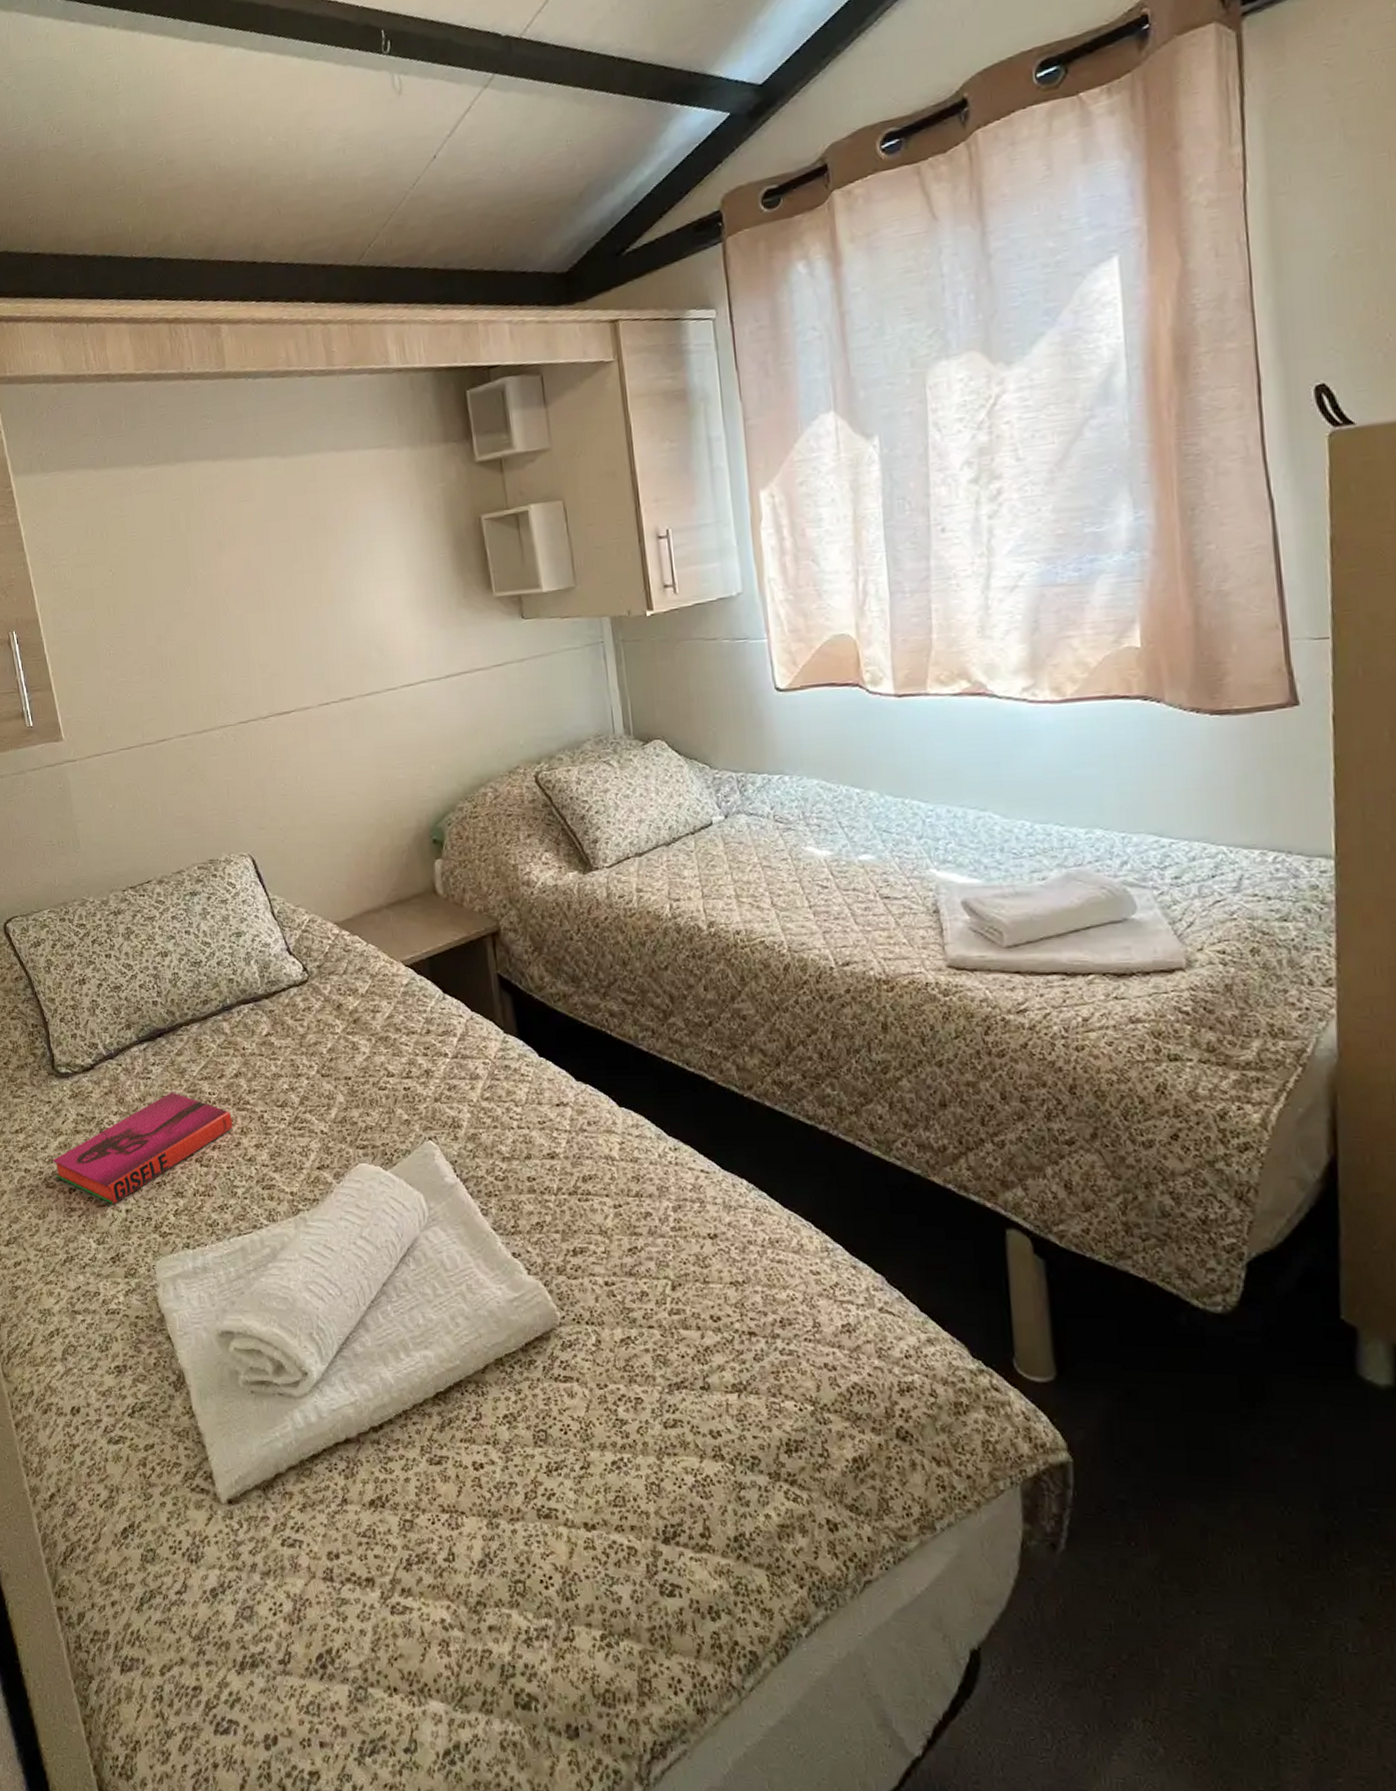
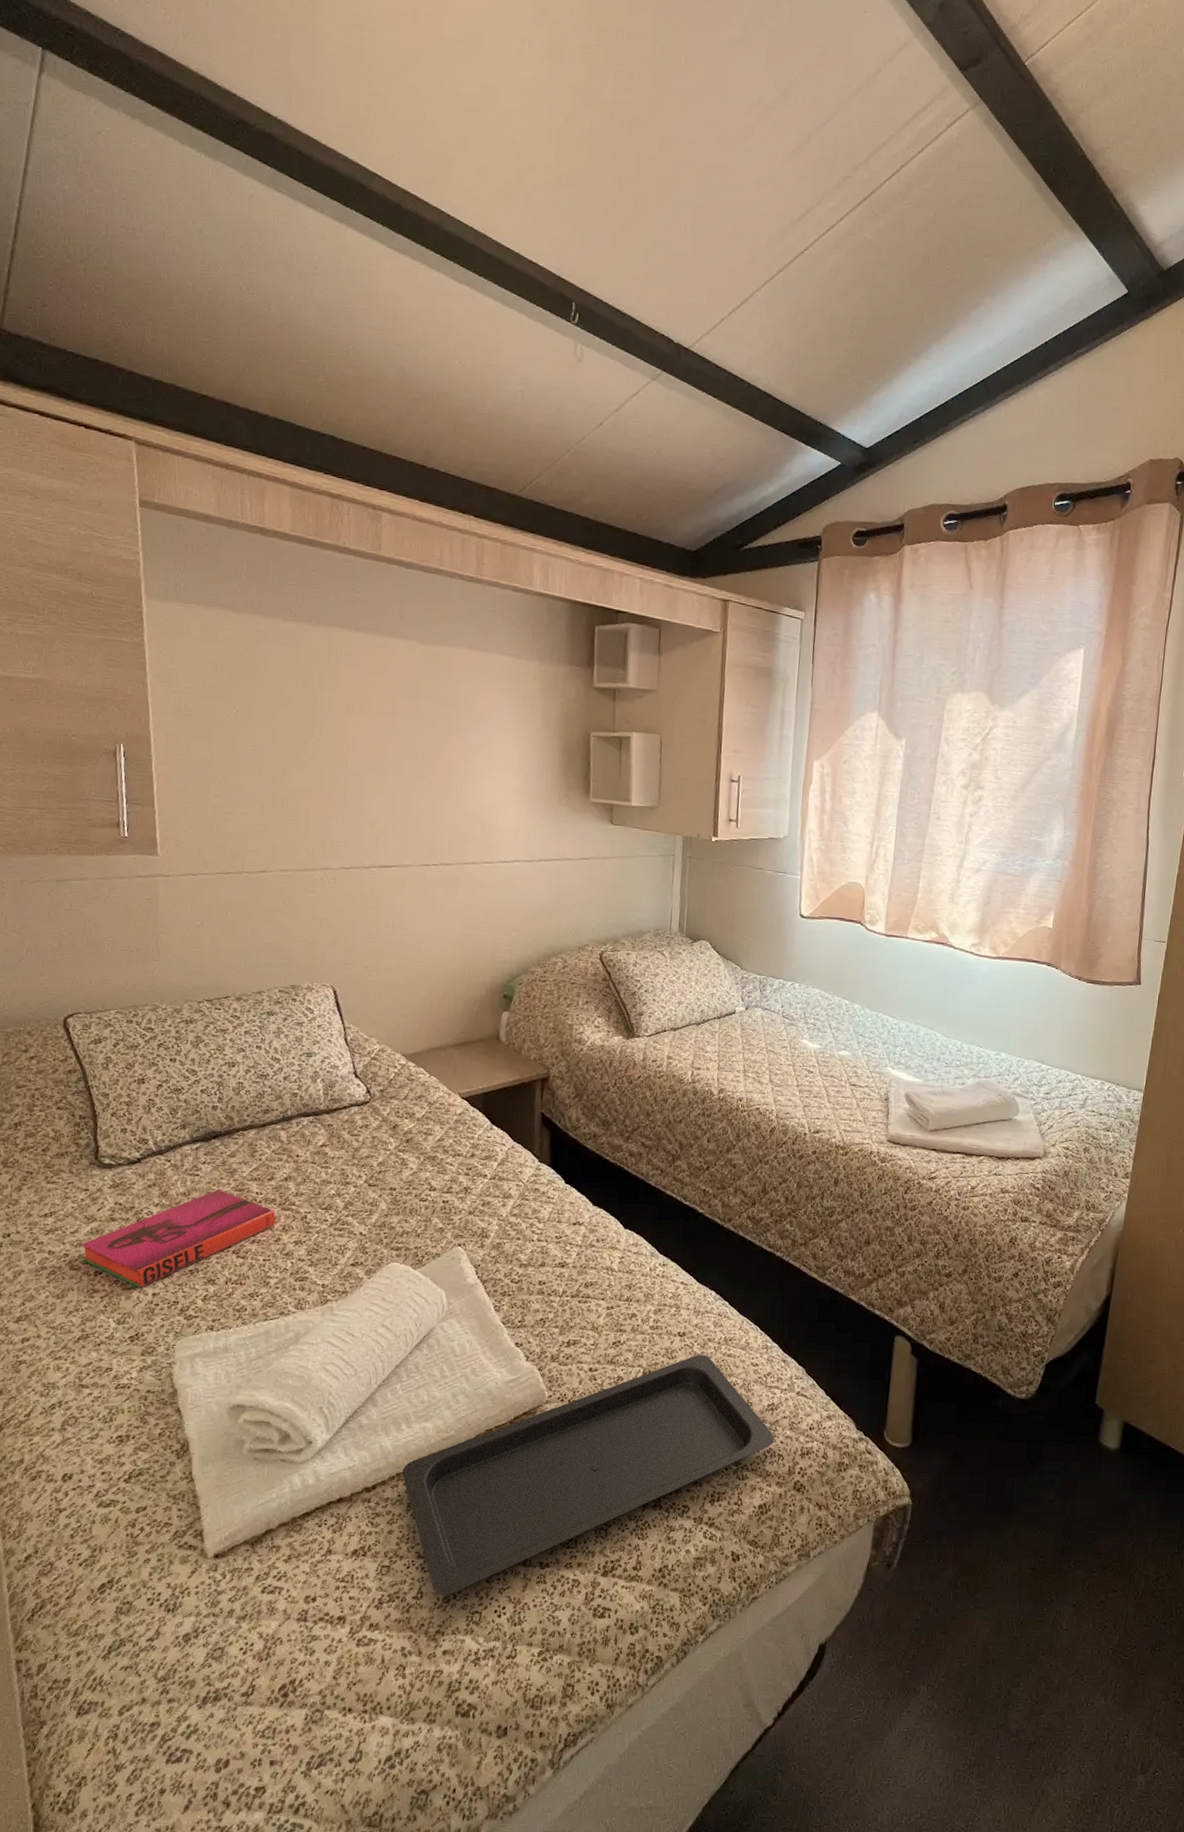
serving tray: none [408,1261,860,1559] -> present [402,1354,775,1596]

